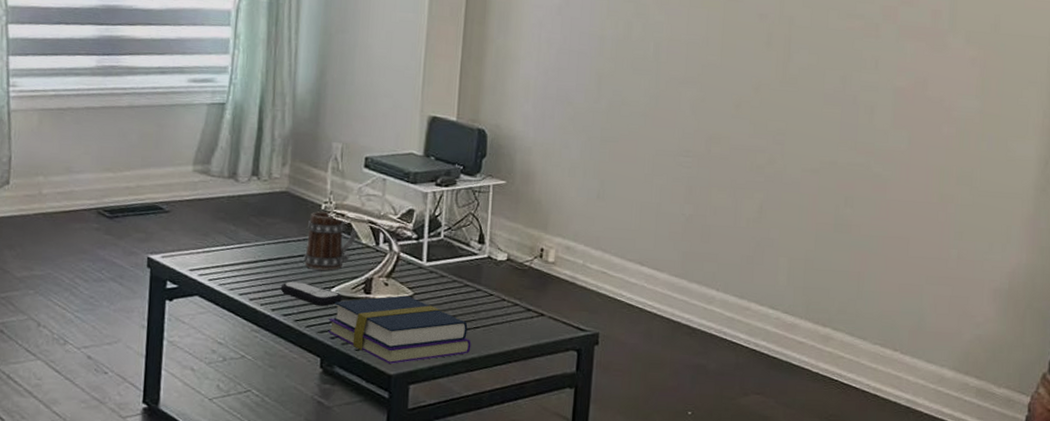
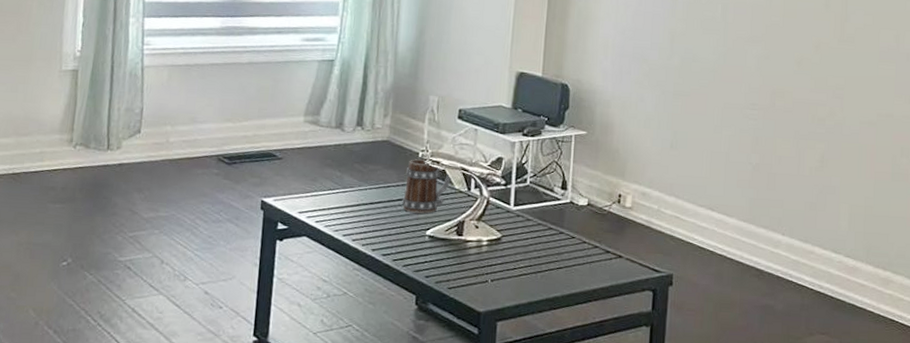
remote control: present [280,281,342,307] -> none [380,223,437,247]
book: present [328,295,471,364] -> none [423,237,555,302]

